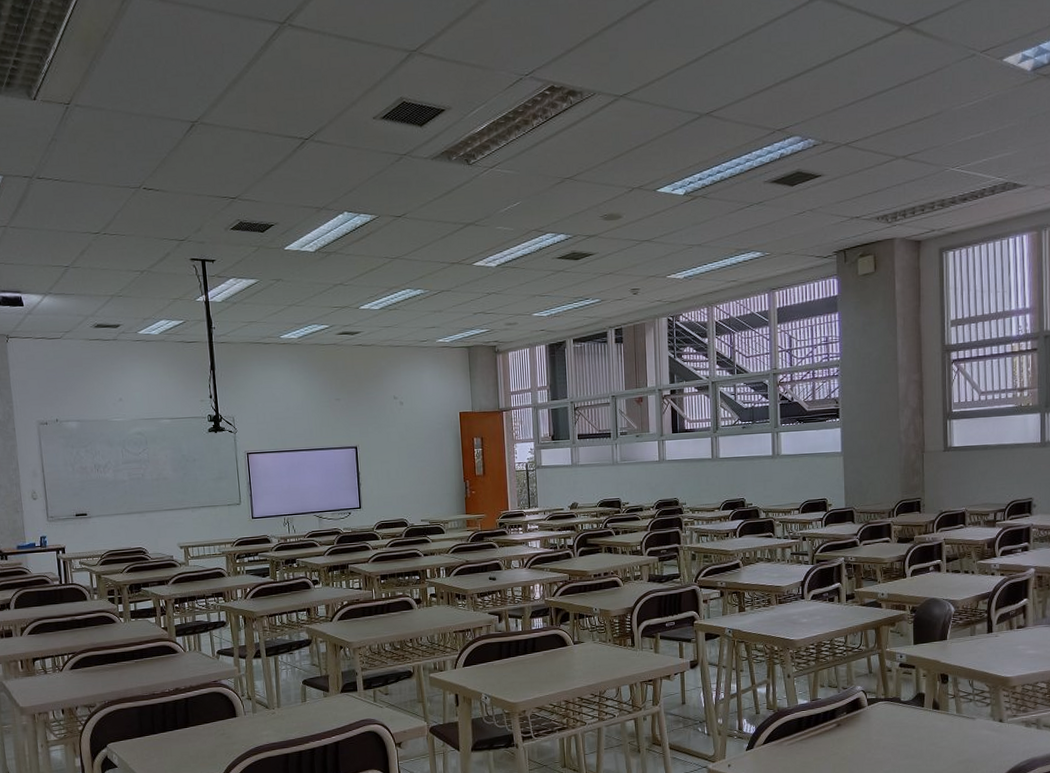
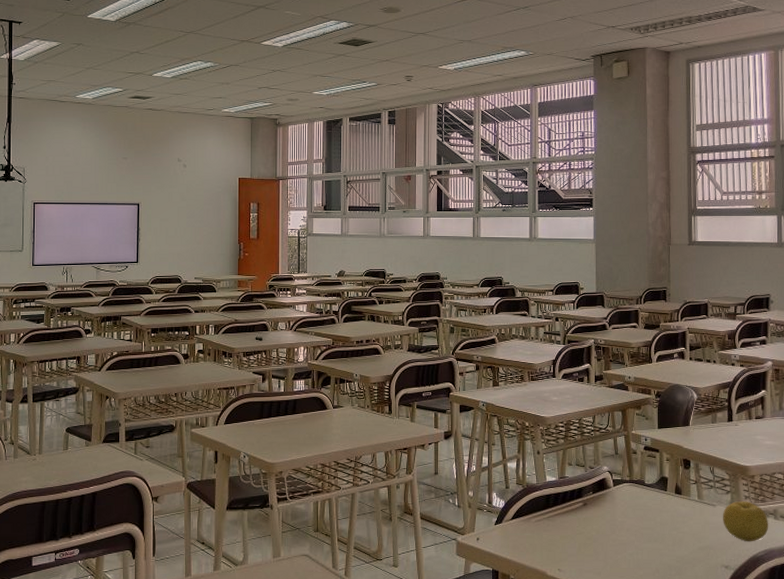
fruit: none [982,712,1031,753] -> present [722,501,769,542]

